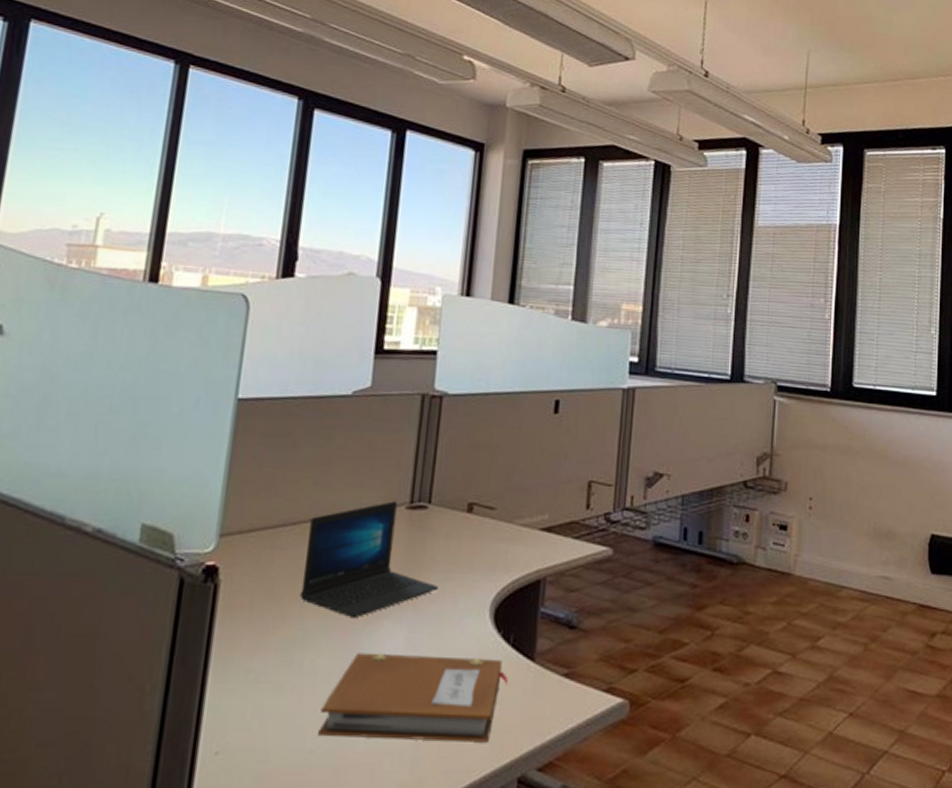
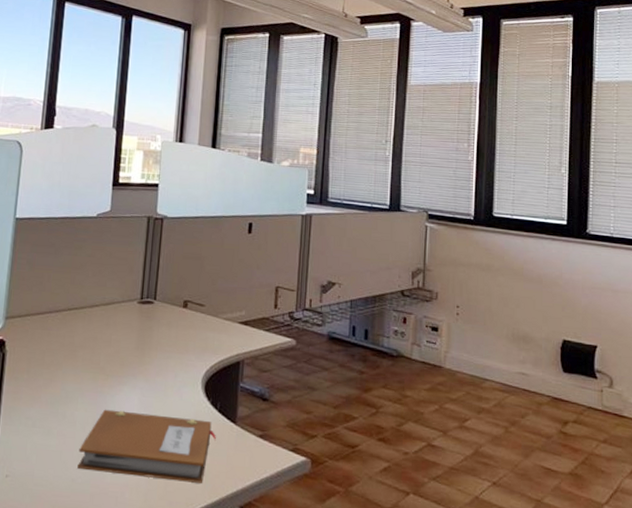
laptop: present [300,501,438,619] -> none [63,297,163,384]

